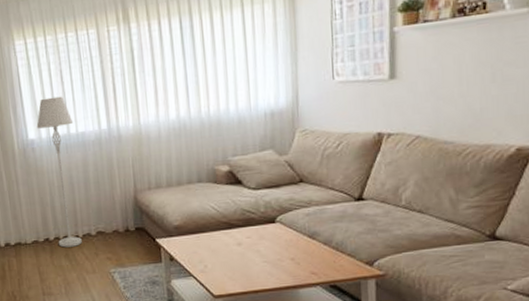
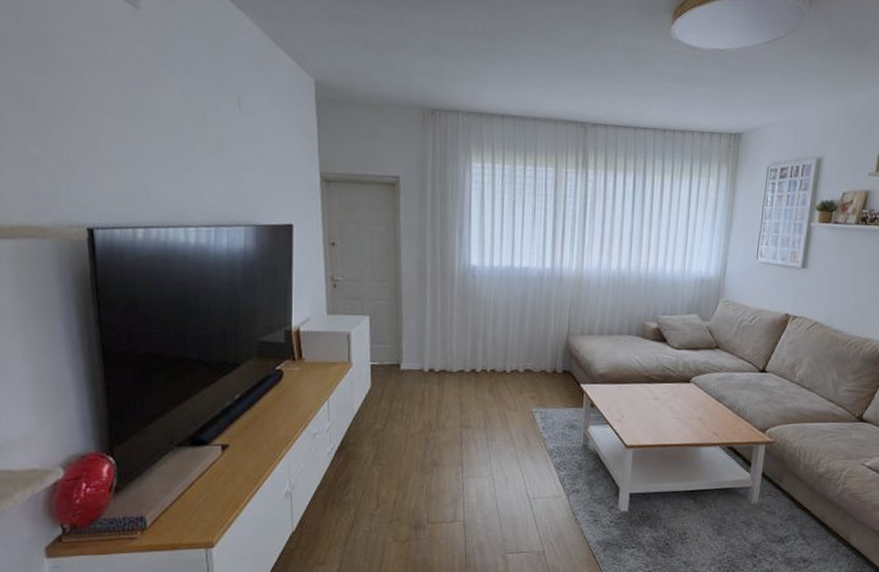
floor lamp: present [36,96,82,248] -> none [481,226,519,381]

